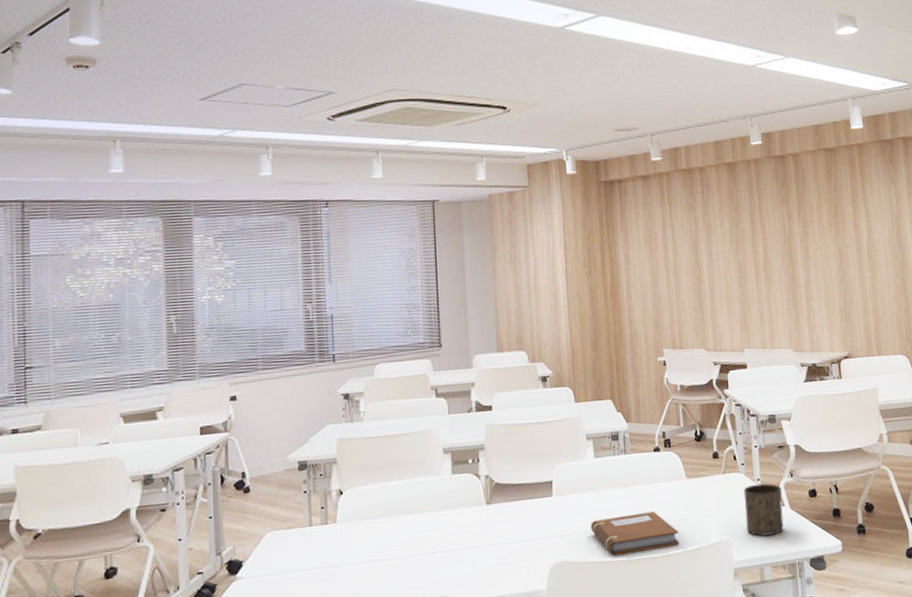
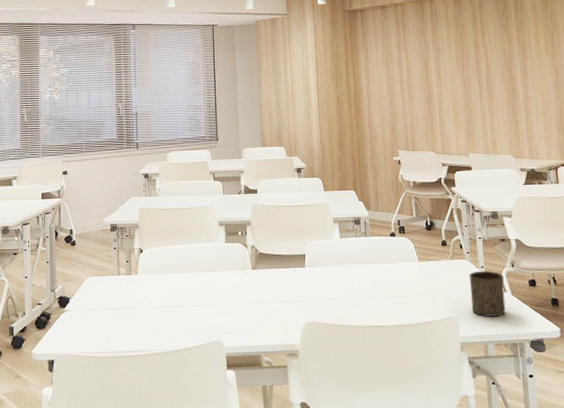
notebook: present [591,511,680,555] -> none [337,287,412,320]

